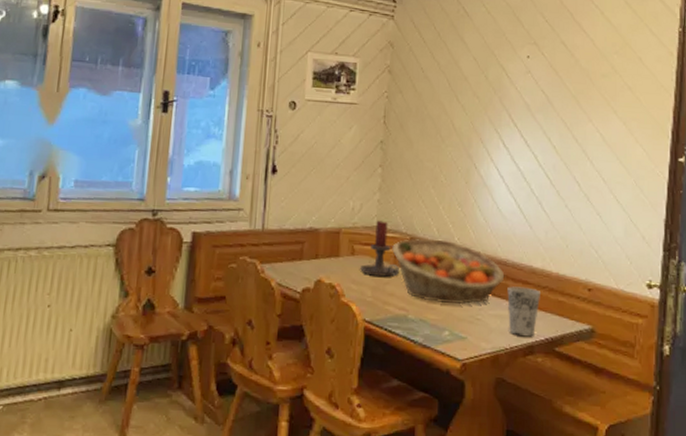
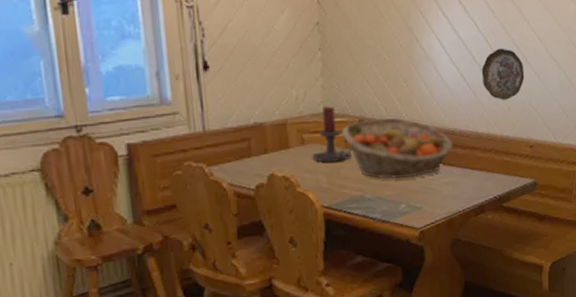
cup: present [507,286,540,337] -> none [456,152,487,199]
decorative plate: none [539,184,586,237] -> present [481,48,525,100]

